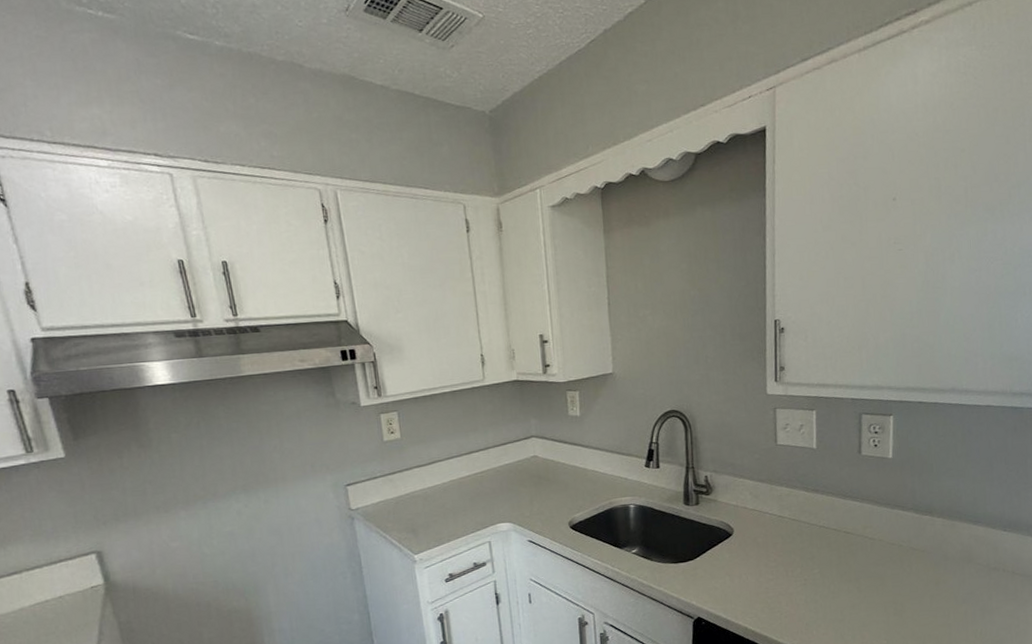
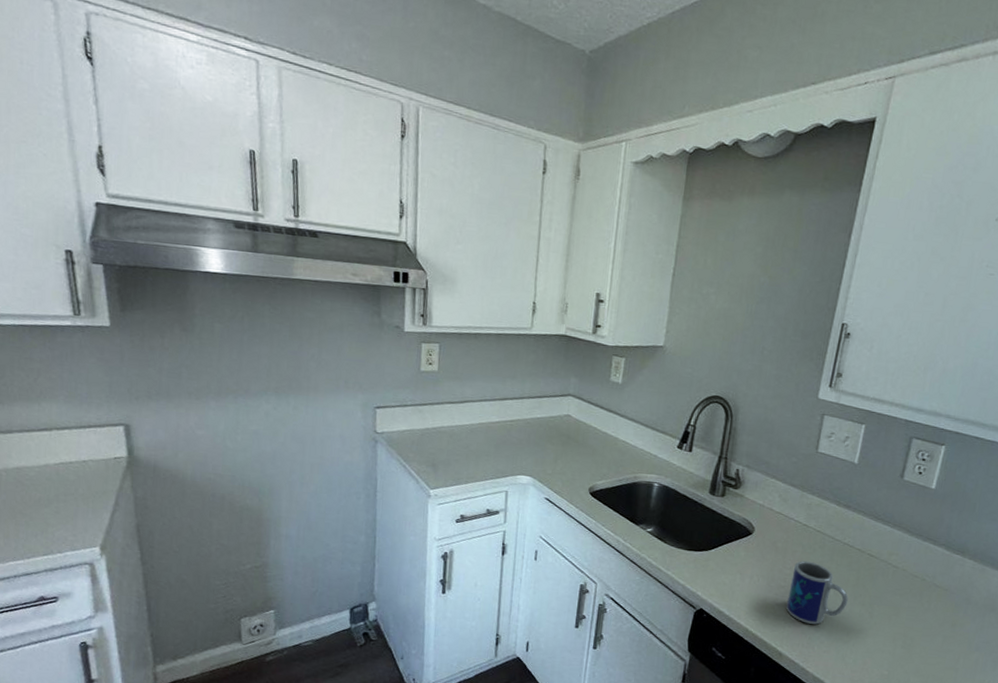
mug: none [777,550,835,611] -> present [785,560,848,625]

